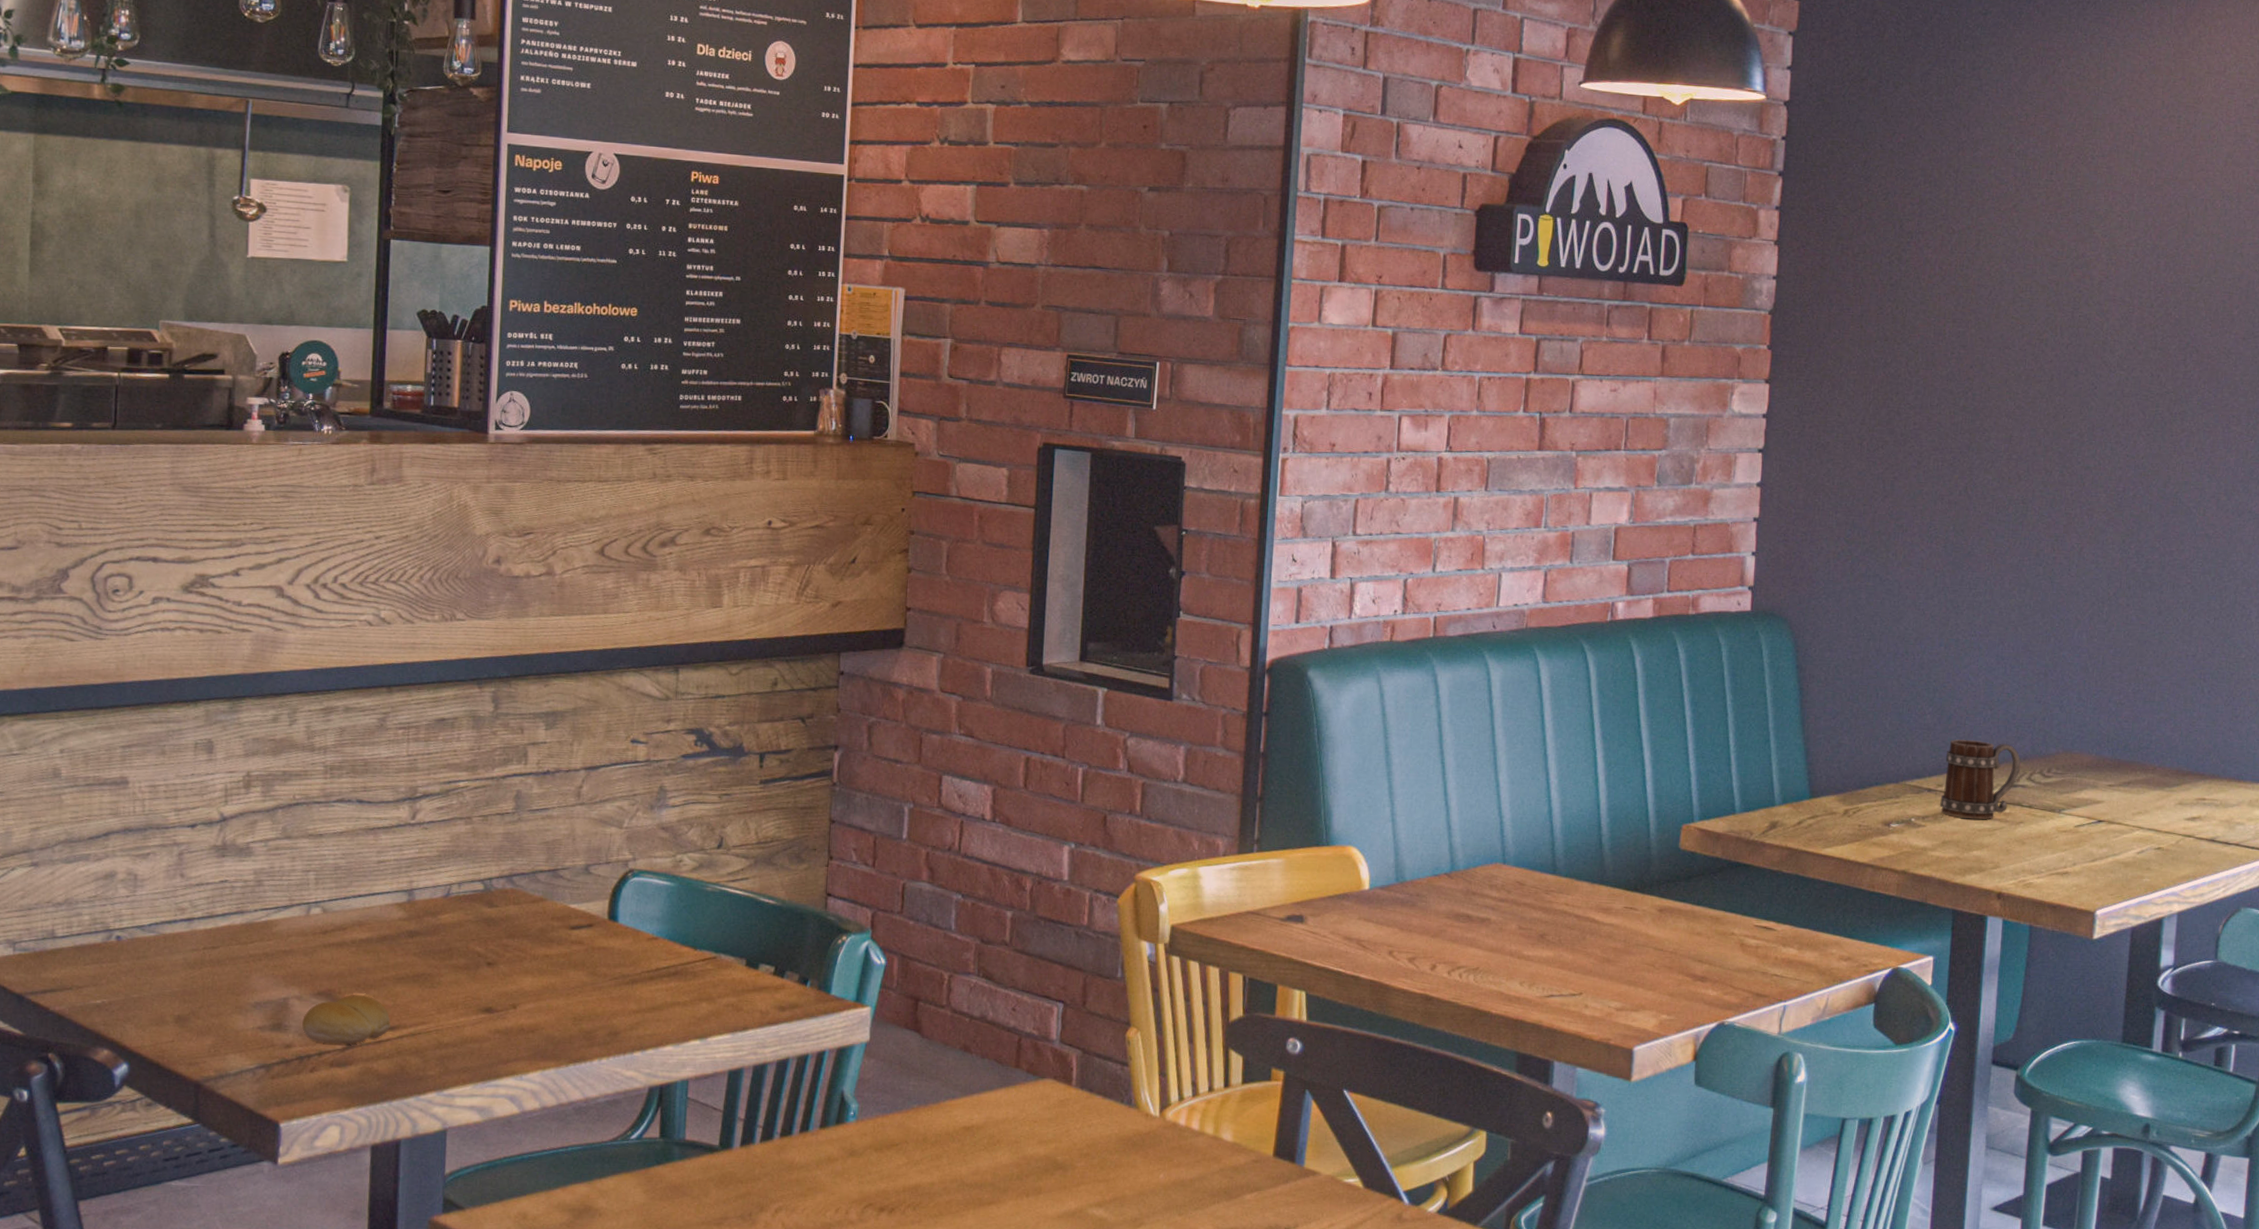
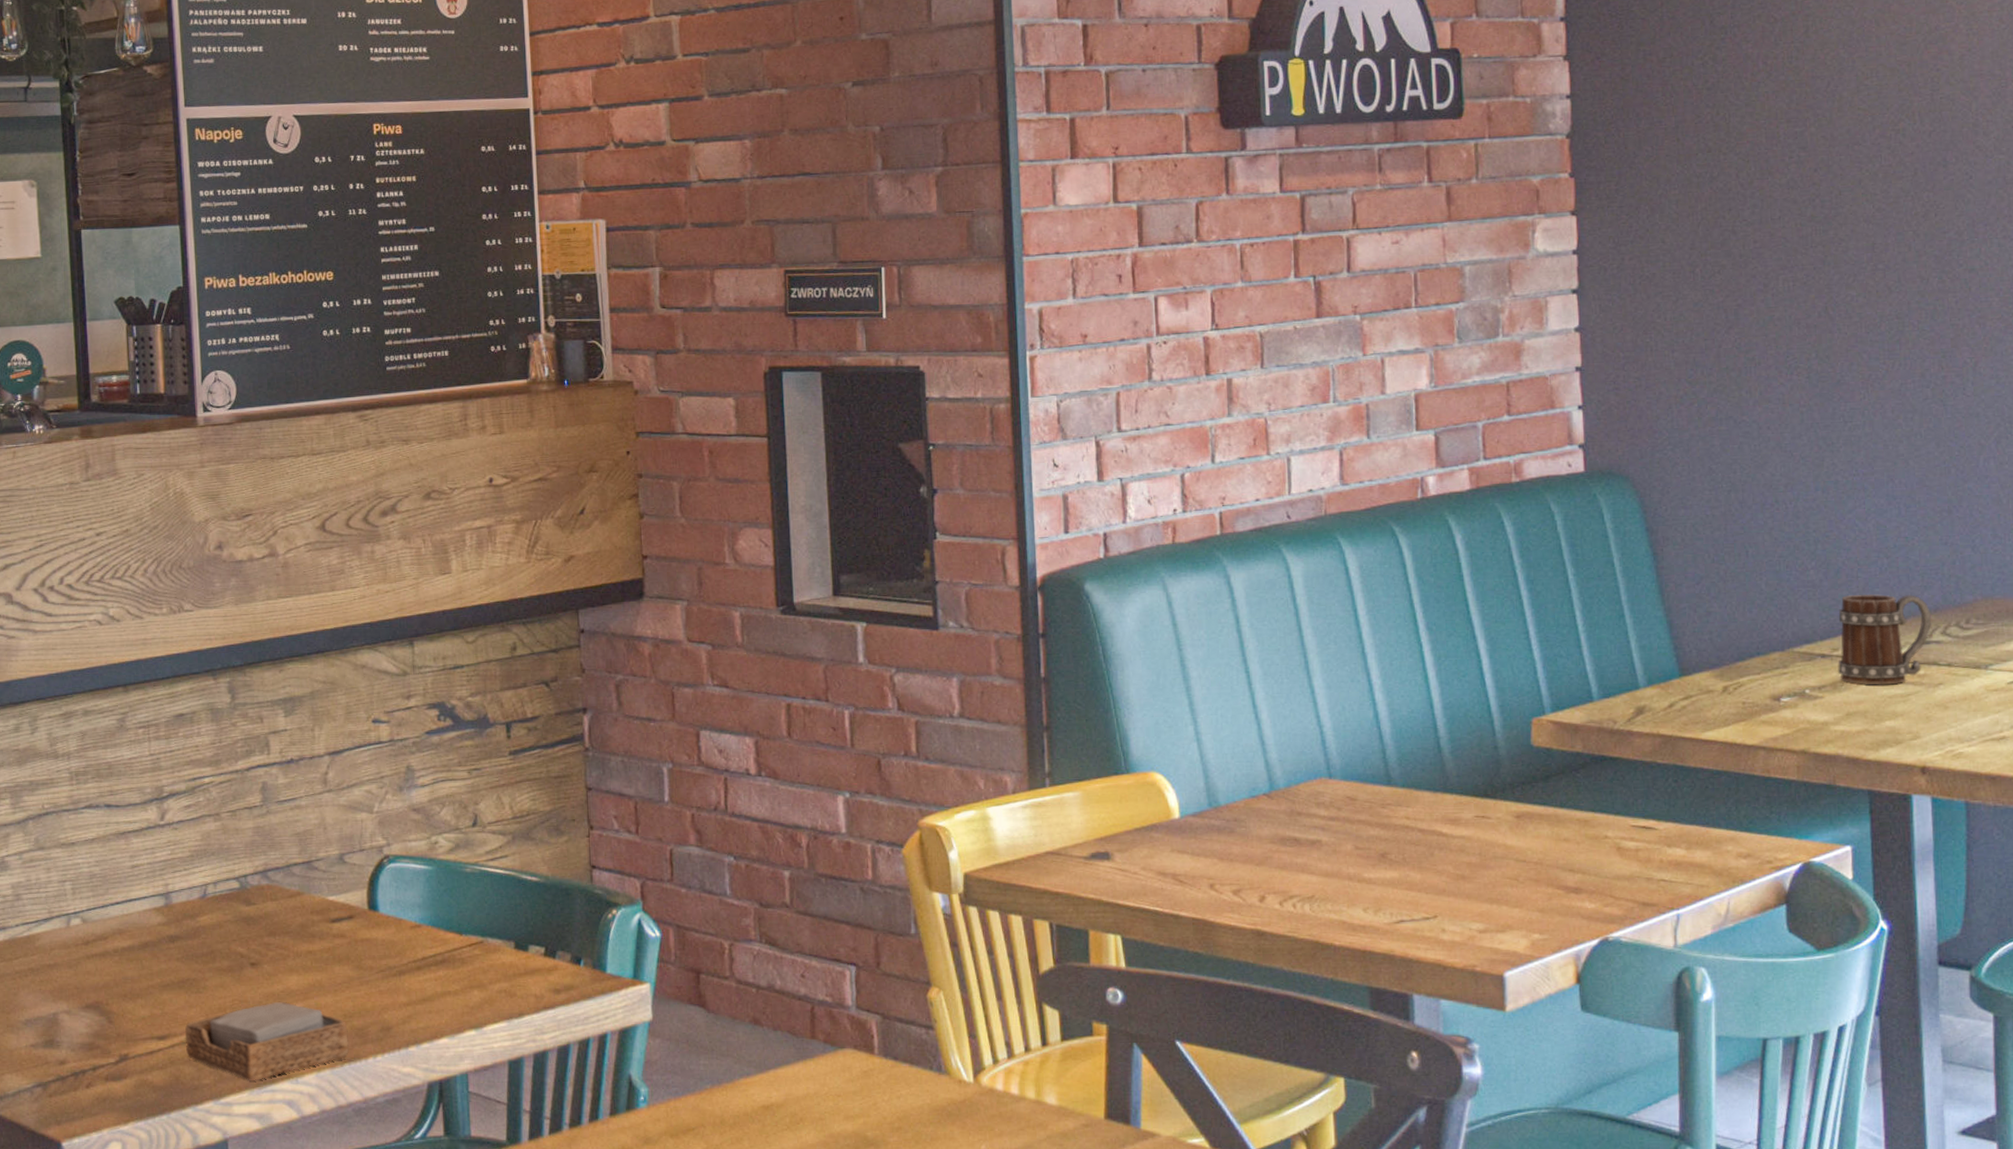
bread roll: present [302,994,391,1044] -> none [73,1004,162,1057]
napkin holder: none [414,1000,576,1075] -> present [185,1001,349,1080]

